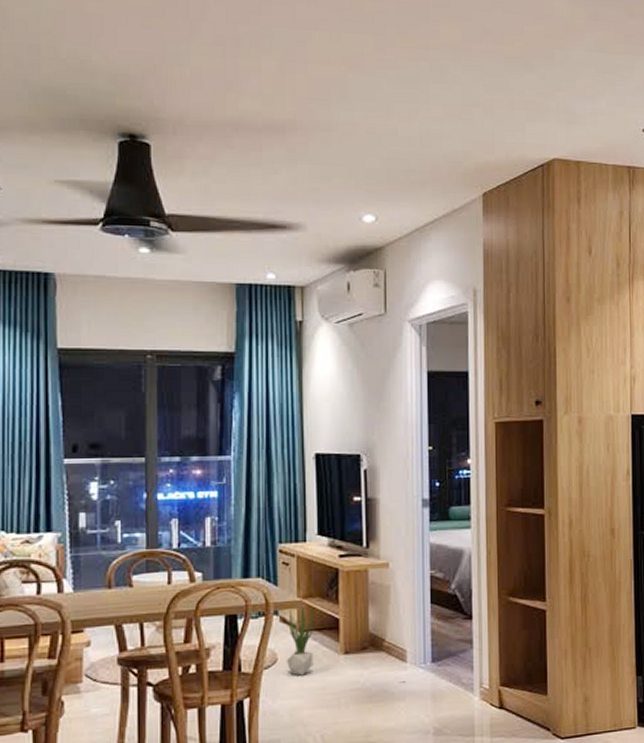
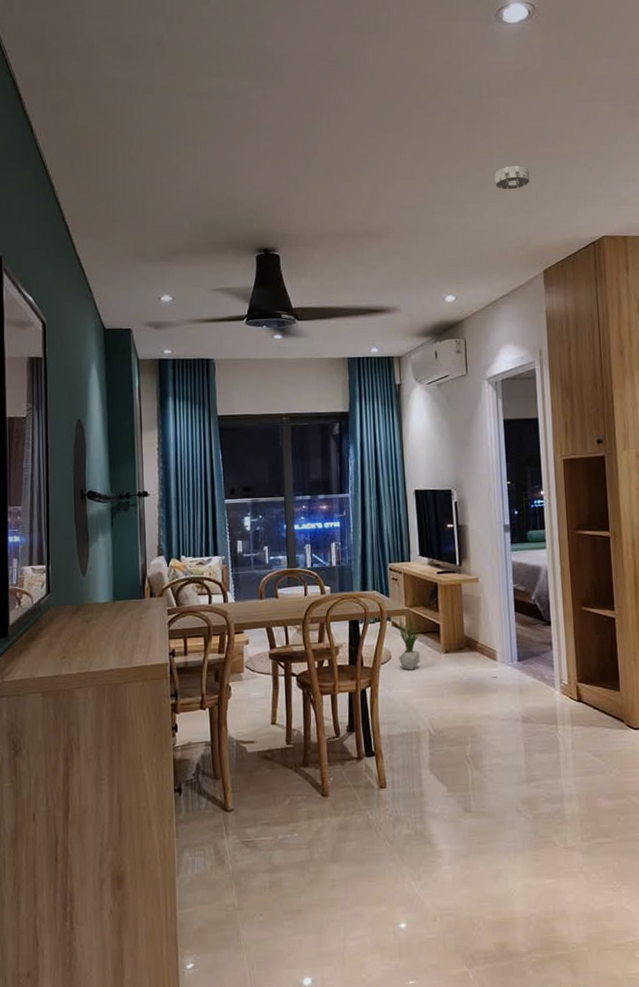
smoke detector: none [430,61,471,91] -> present [494,165,530,190]

